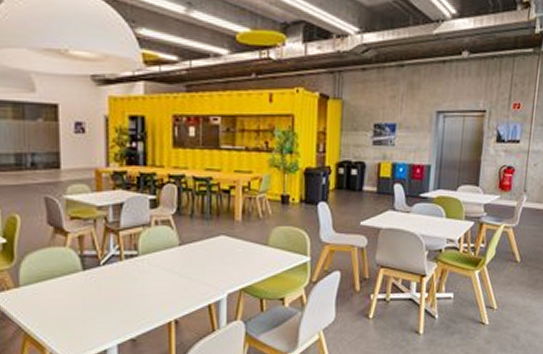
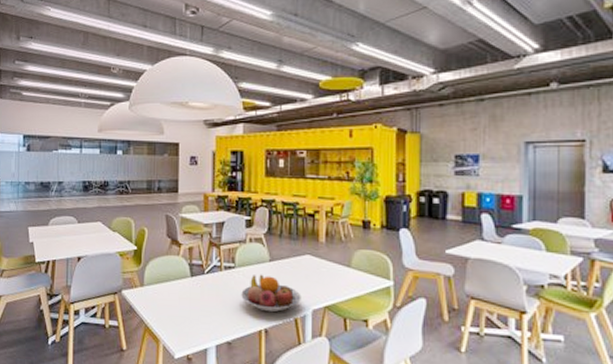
fruit bowl: none [146,260,216,302] -> present [241,274,301,313]

